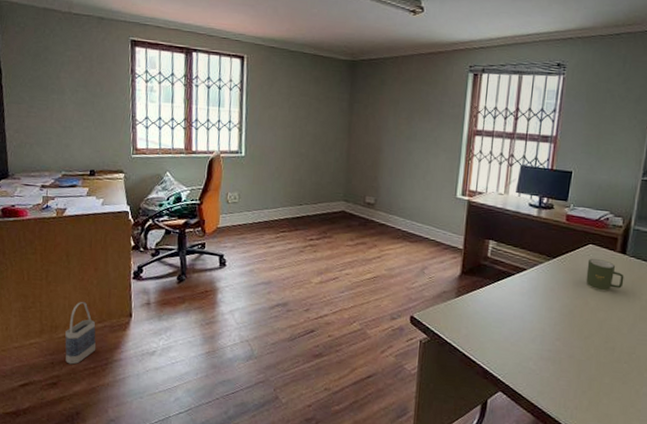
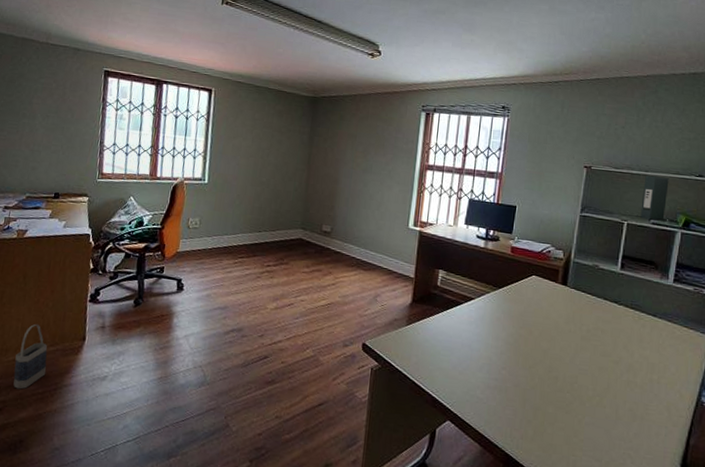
mug: present [585,259,624,291] -> none [530,289,566,321]

